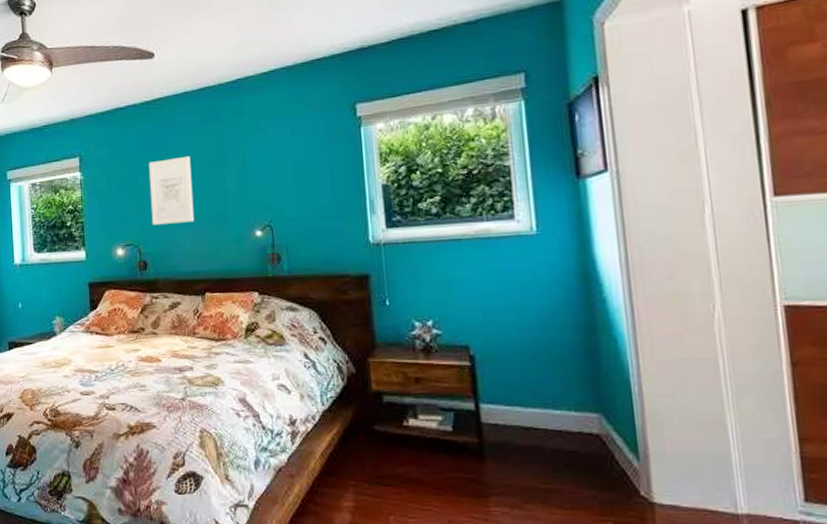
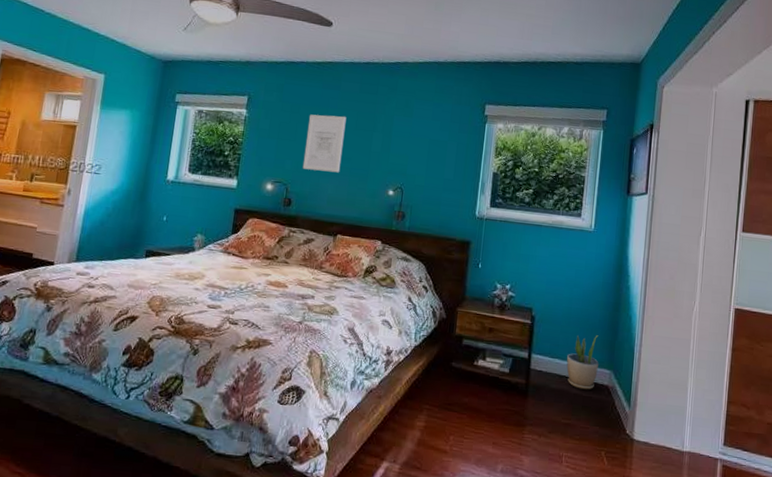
potted plant: none [531,369,581,443] -> present [566,335,599,390]

